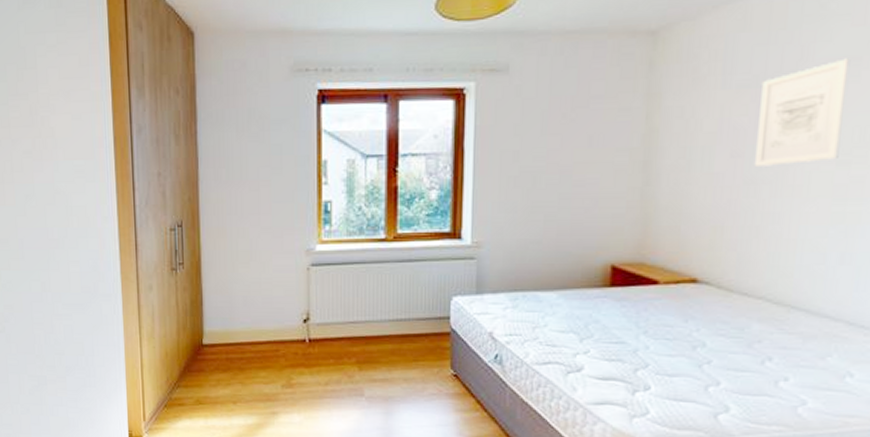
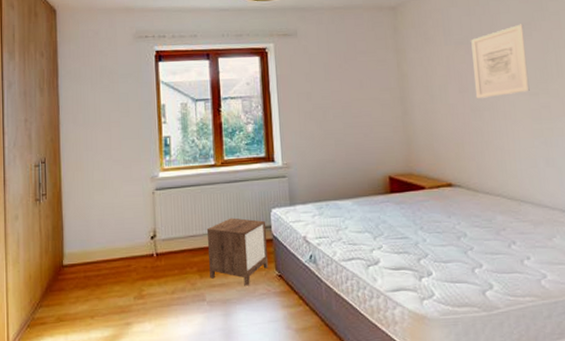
nightstand: none [370,304,444,384] -> present [206,218,269,286]

